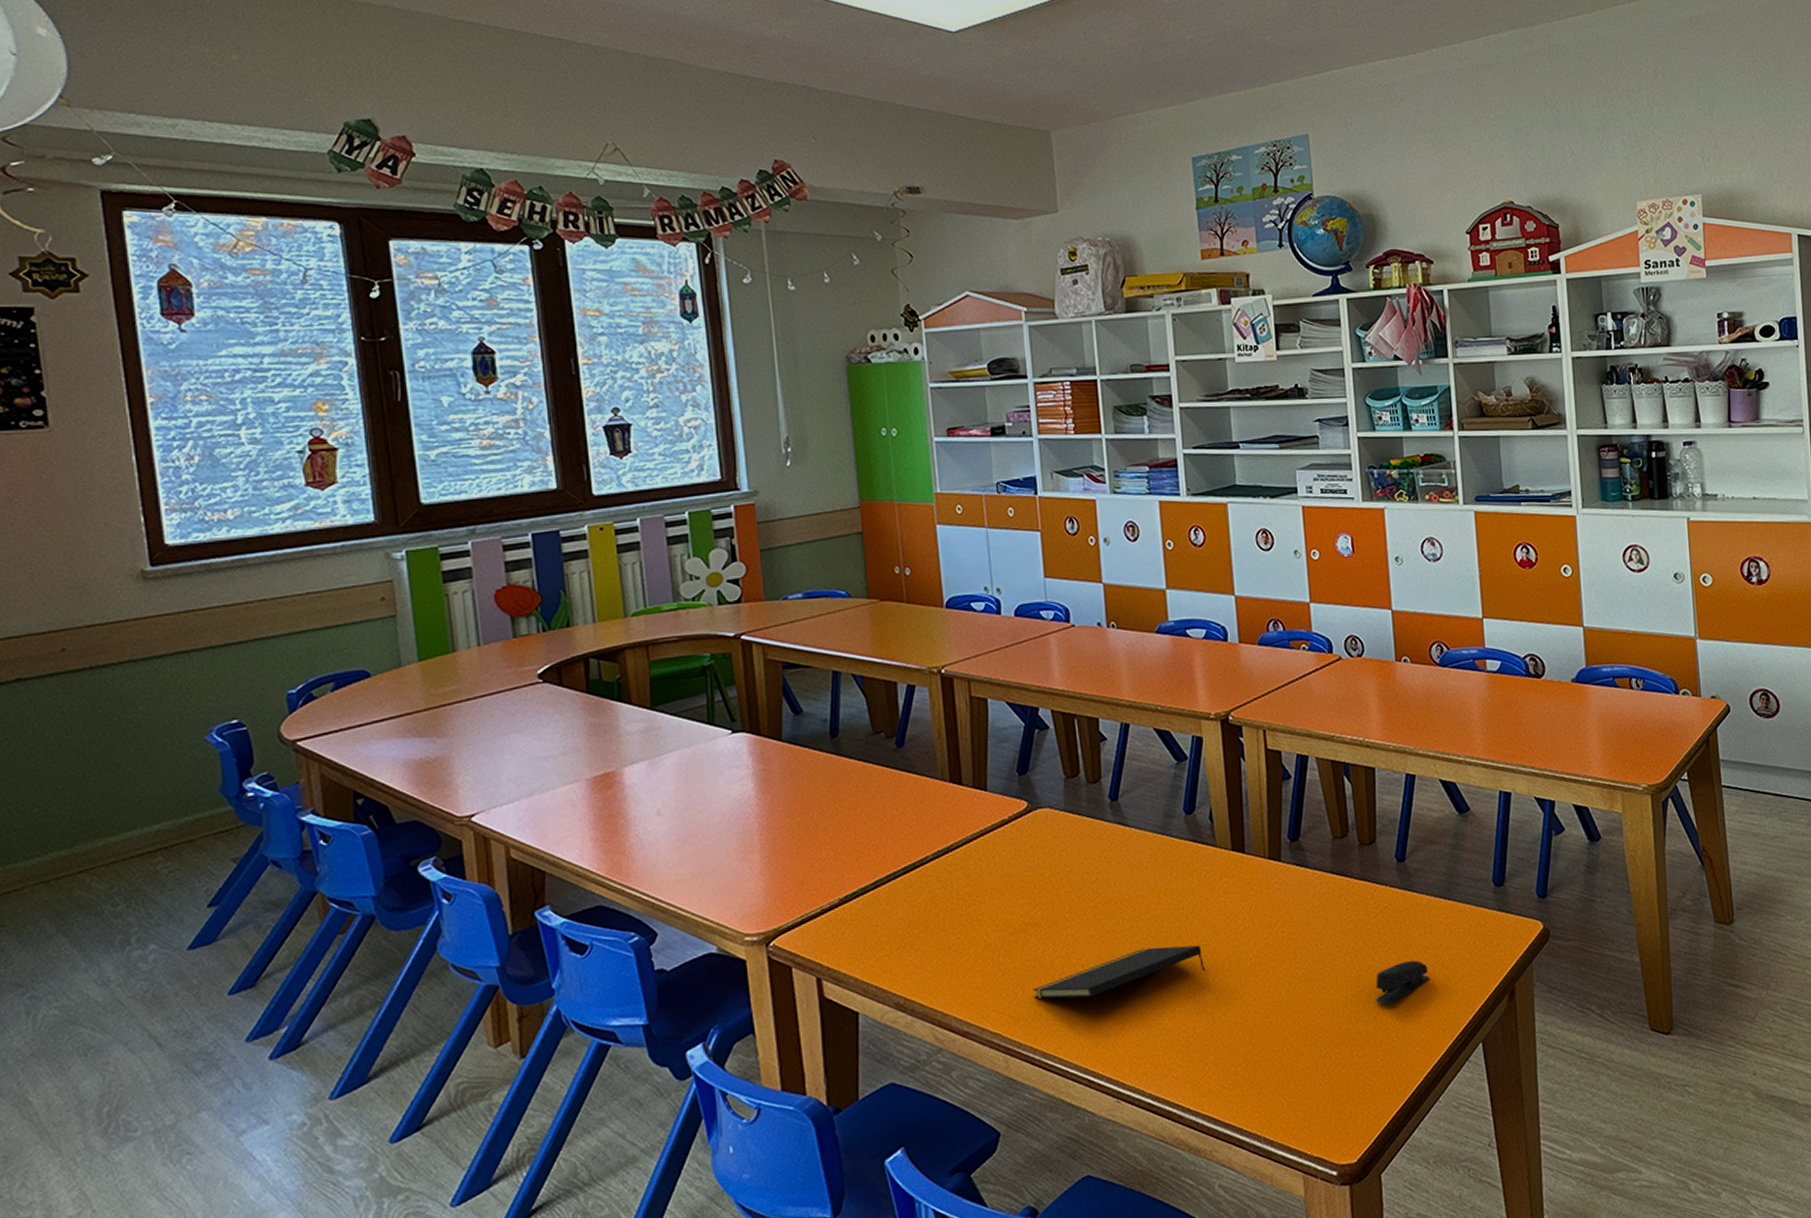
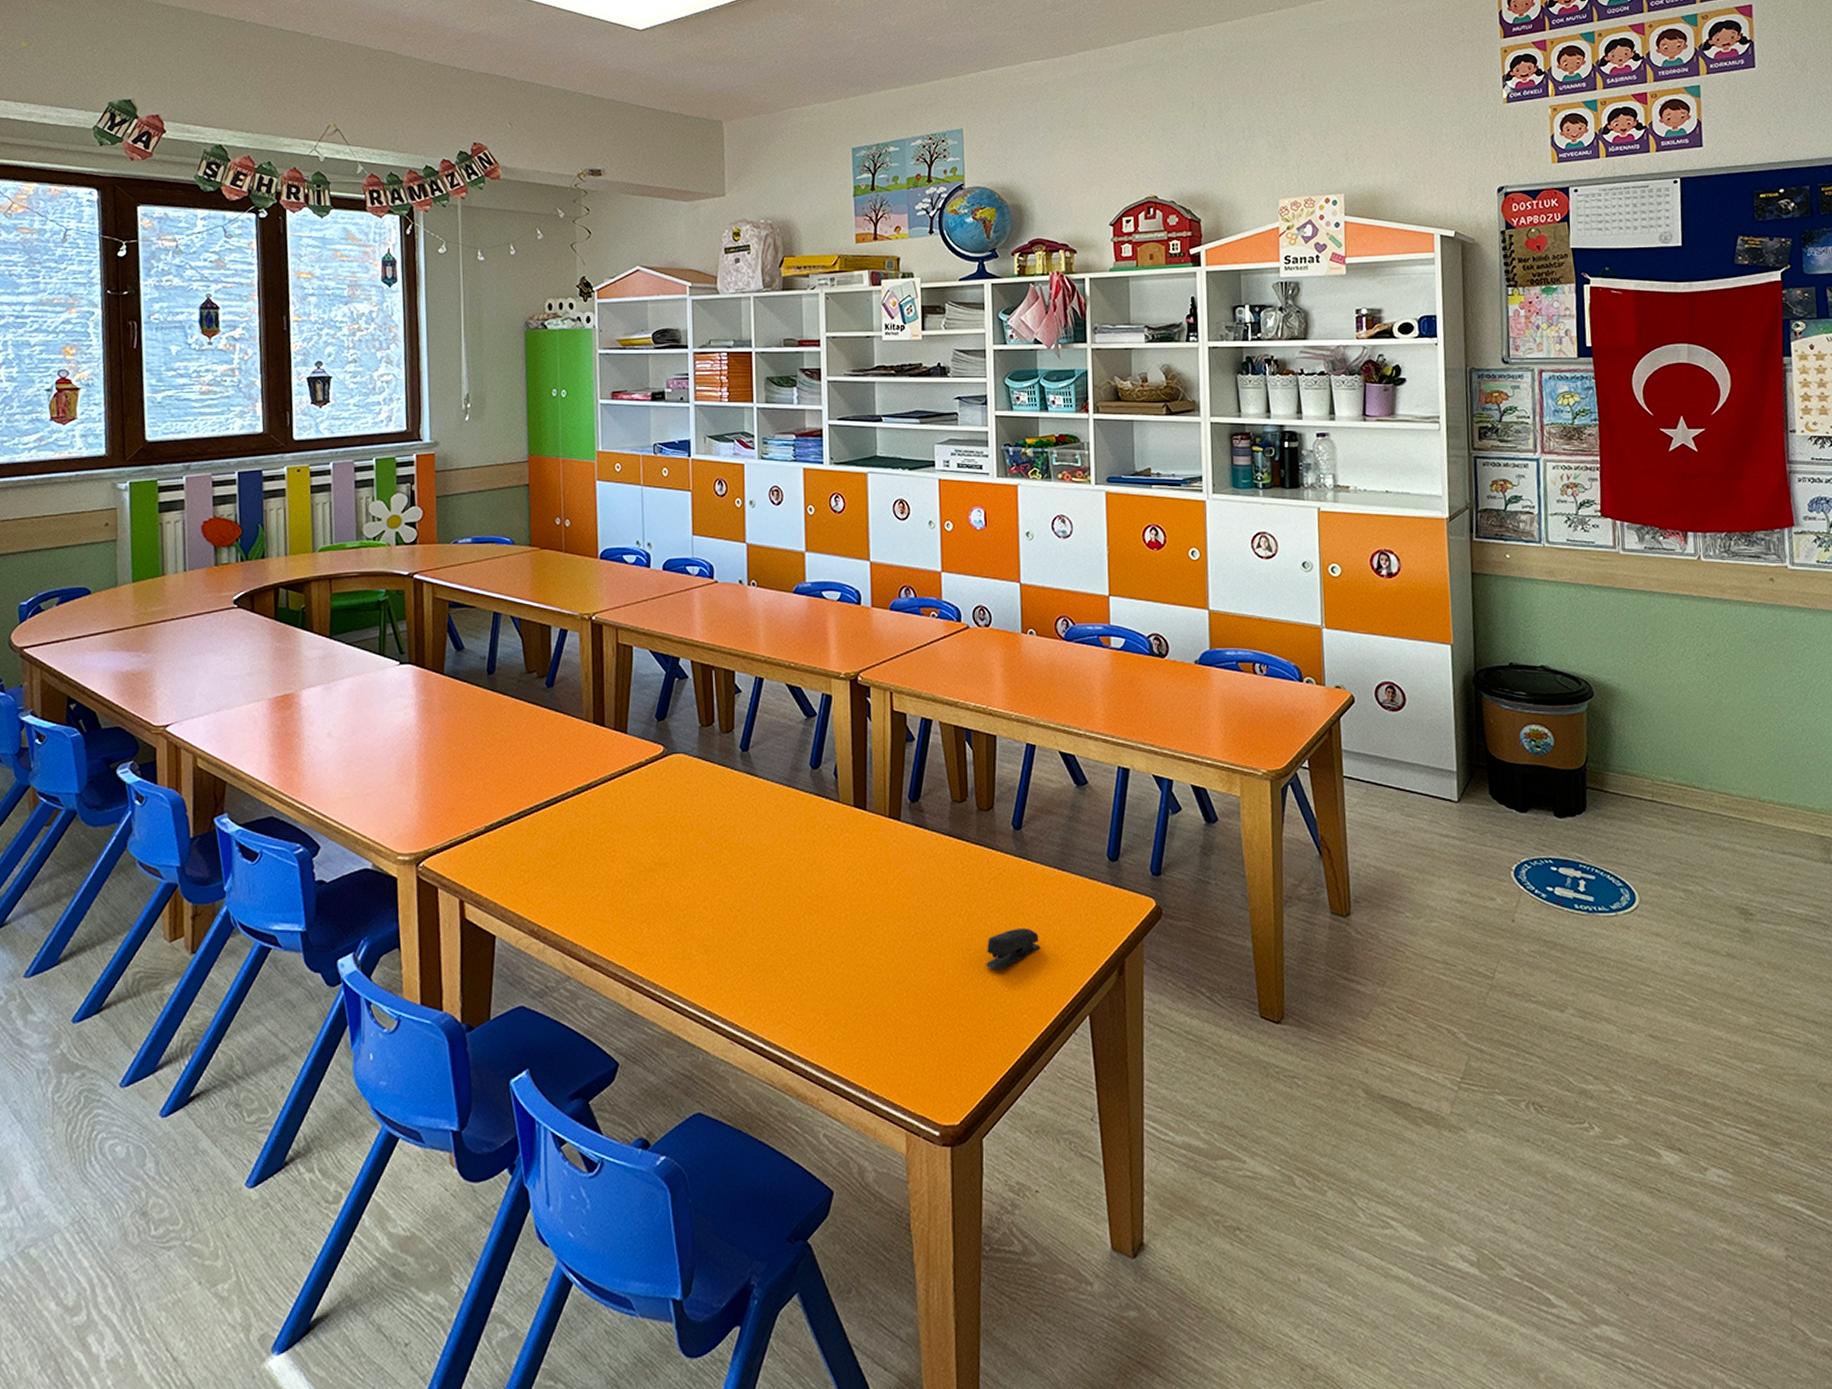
notepad: present [1033,945,1206,999] -> none [658,895,822,939]

